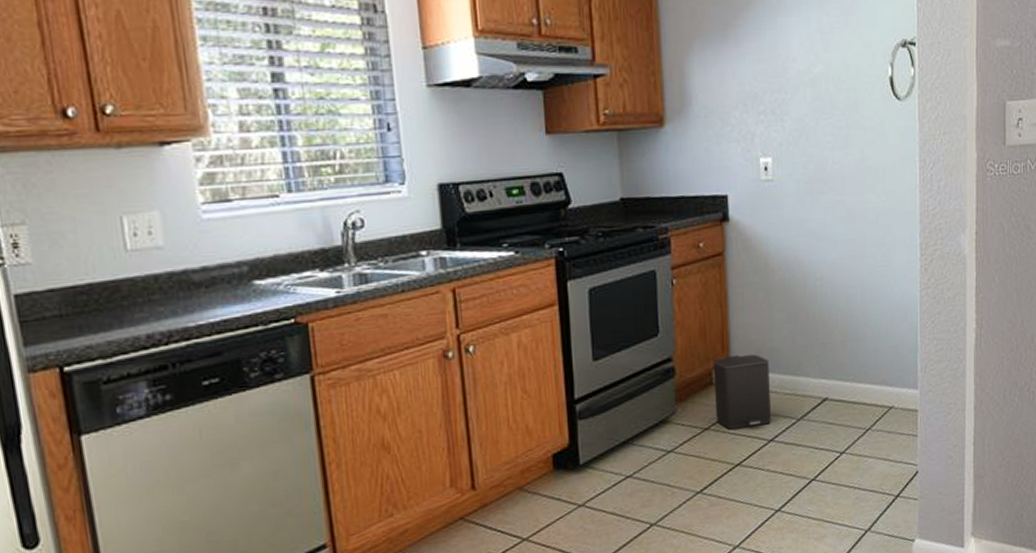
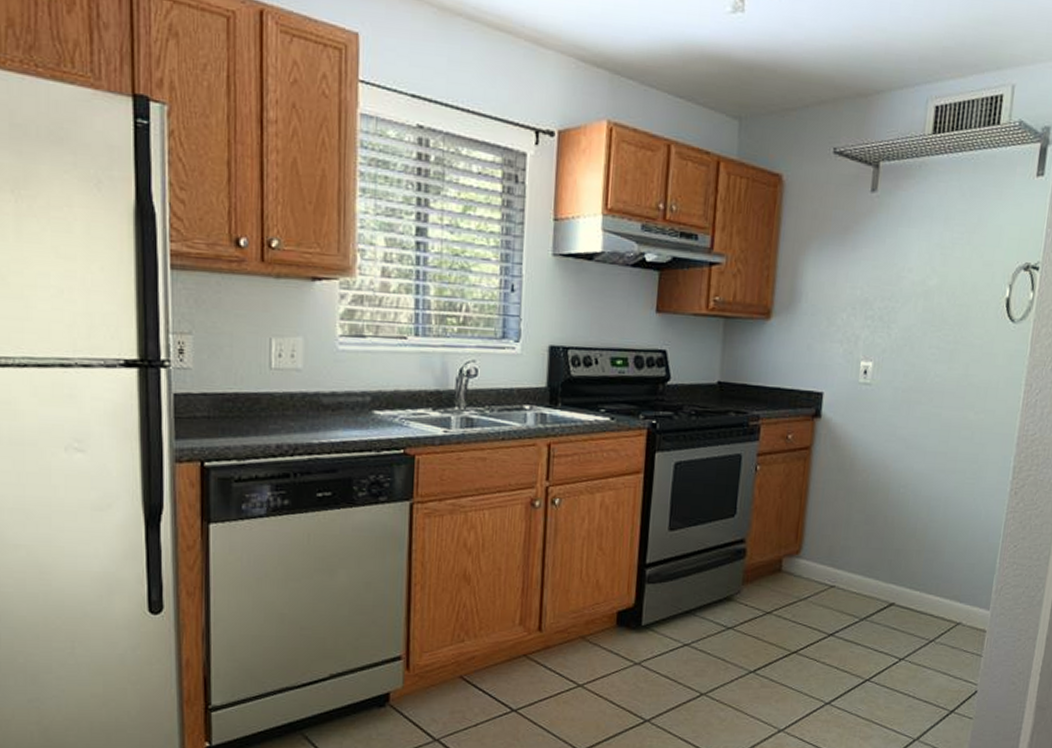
pedal bin: present [713,354,771,430] -> none [779,547,840,619]

